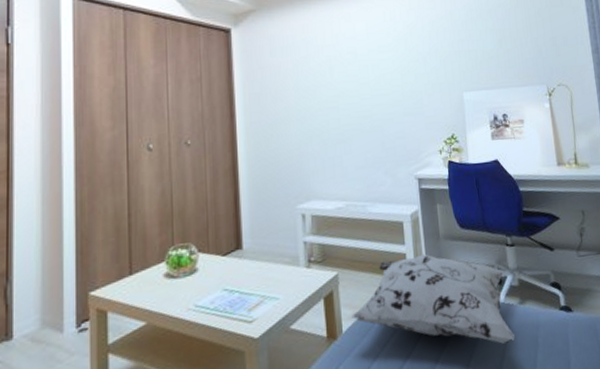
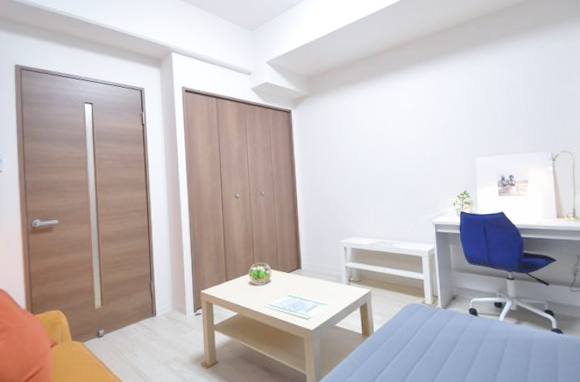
decorative pillow: present [352,254,515,344] -> none [381,281,511,352]

